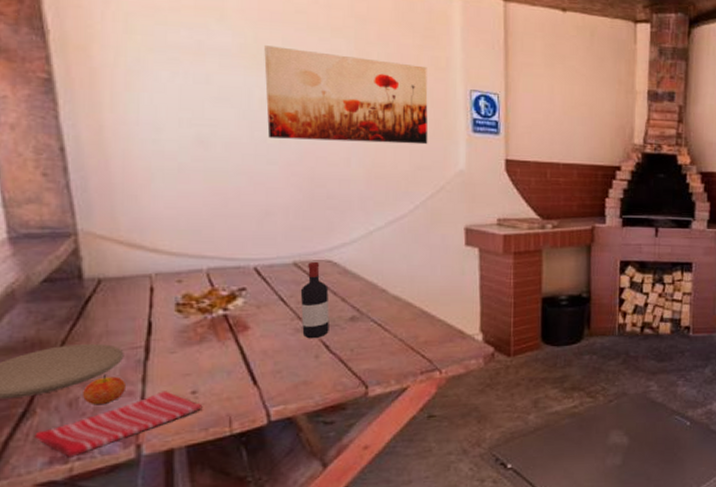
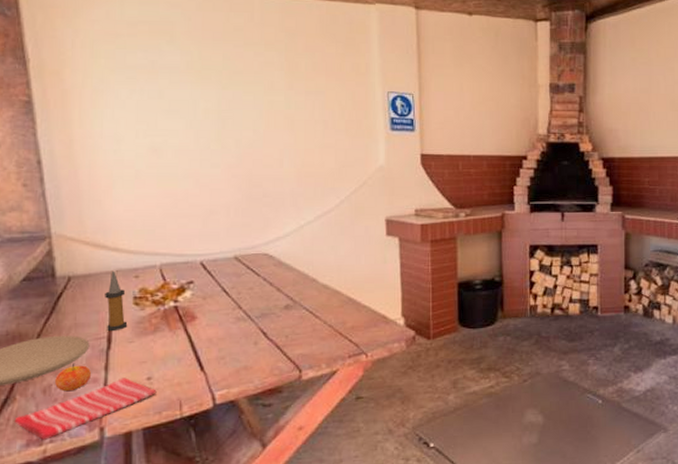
candle: none [142,274,169,341] -> present [105,270,128,332]
wall art: present [264,45,428,145] -> none [208,62,351,144]
wine bottle: present [300,261,330,339] -> none [240,255,266,327]

